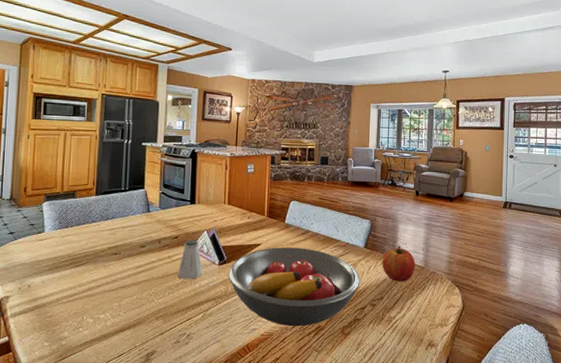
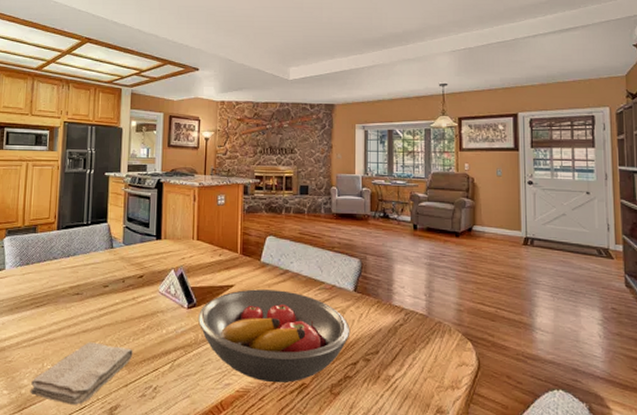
washcloth: none [70,297,168,353] -> present [30,342,133,405]
saltshaker: present [178,239,203,279] -> none [143,279,170,324]
apple: present [382,246,416,282] -> none [376,290,416,333]

